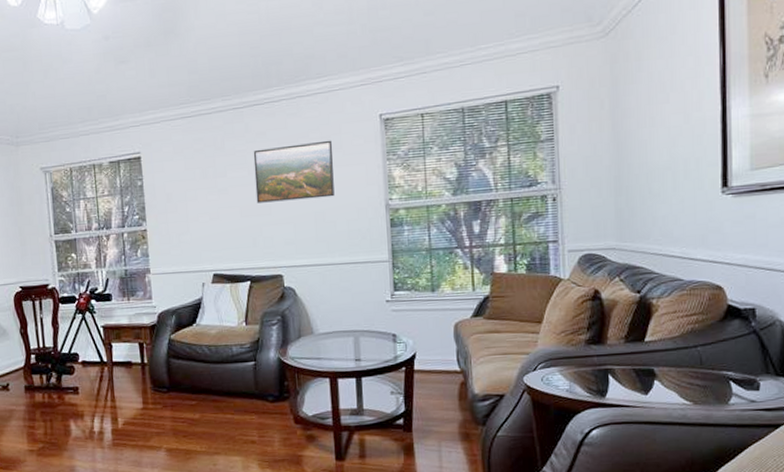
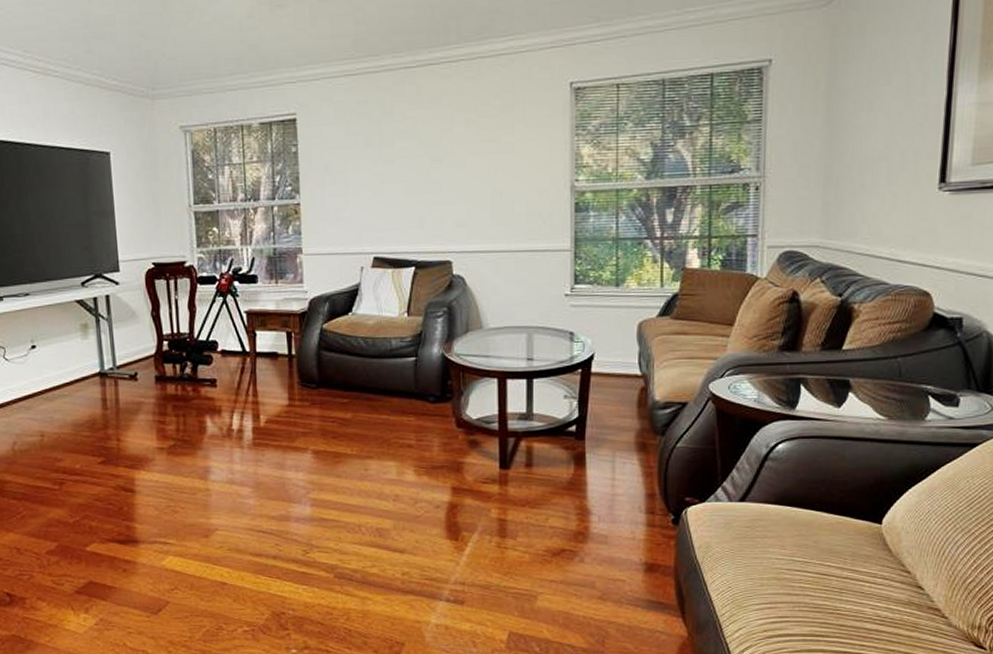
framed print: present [253,140,335,203] -> none [425,109,516,179]

